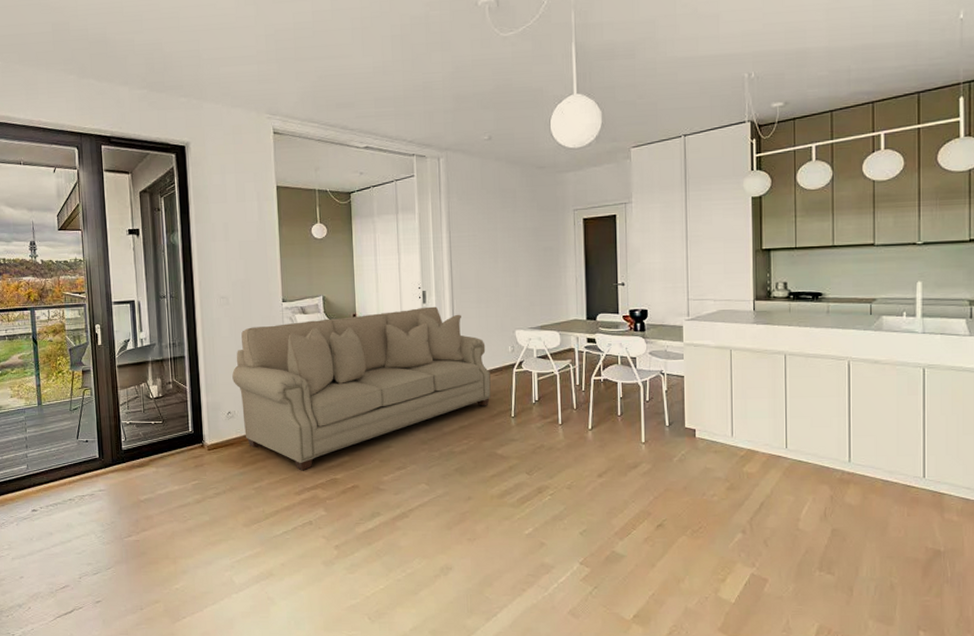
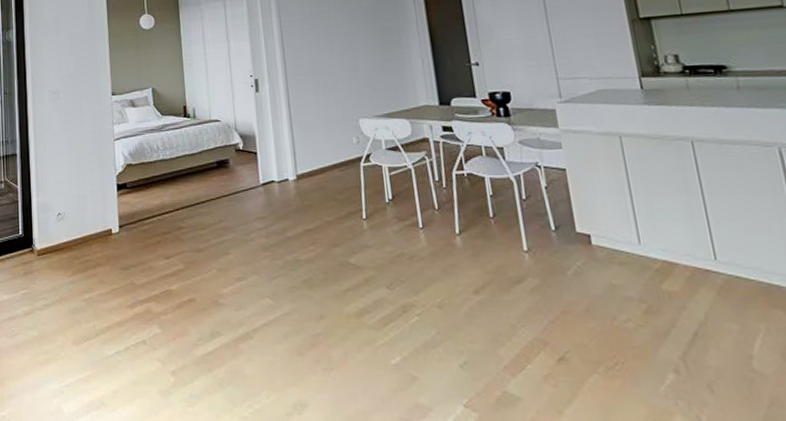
sofa: present [232,306,491,471] -> none [62,95,338,281]

